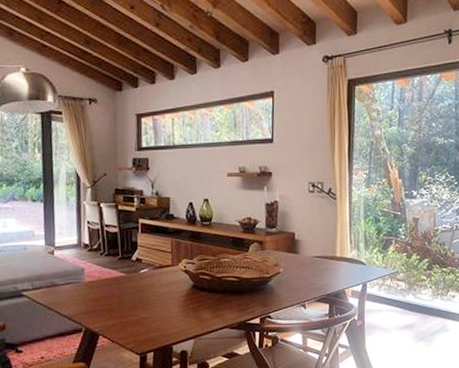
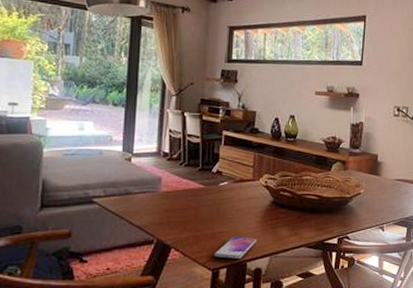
smartphone: none [140,321,180,343] -> present [214,237,256,259]

